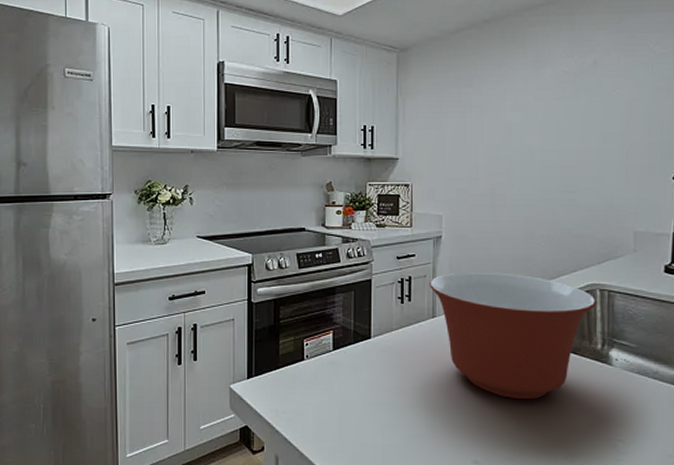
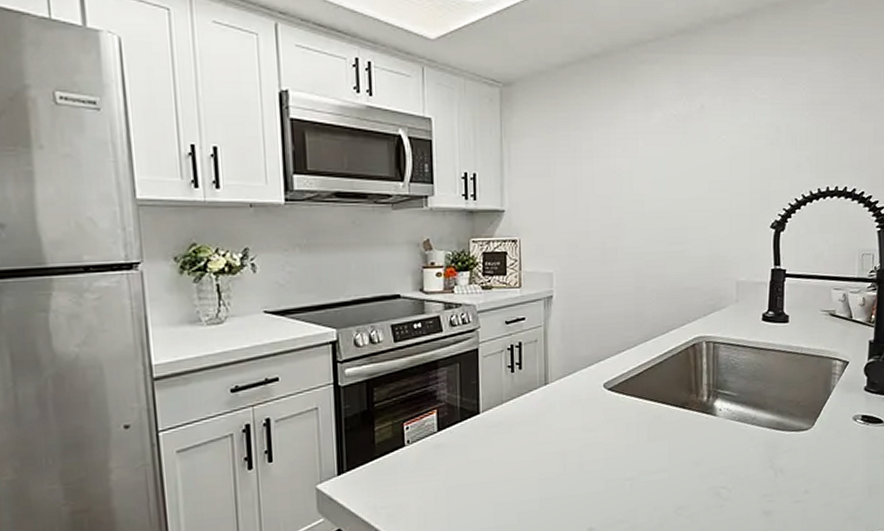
mixing bowl: present [429,272,596,400] -> none [541,331,703,461]

